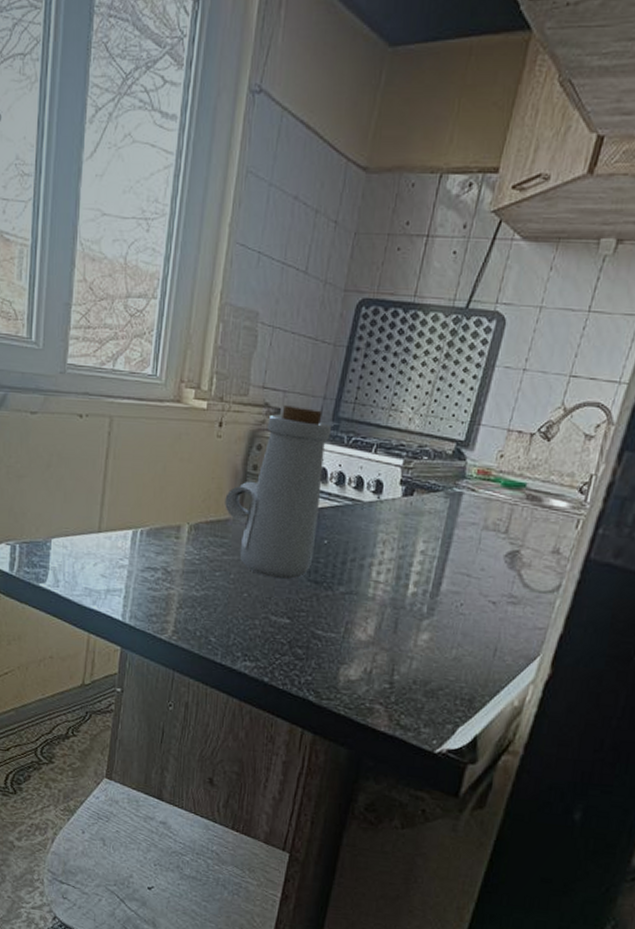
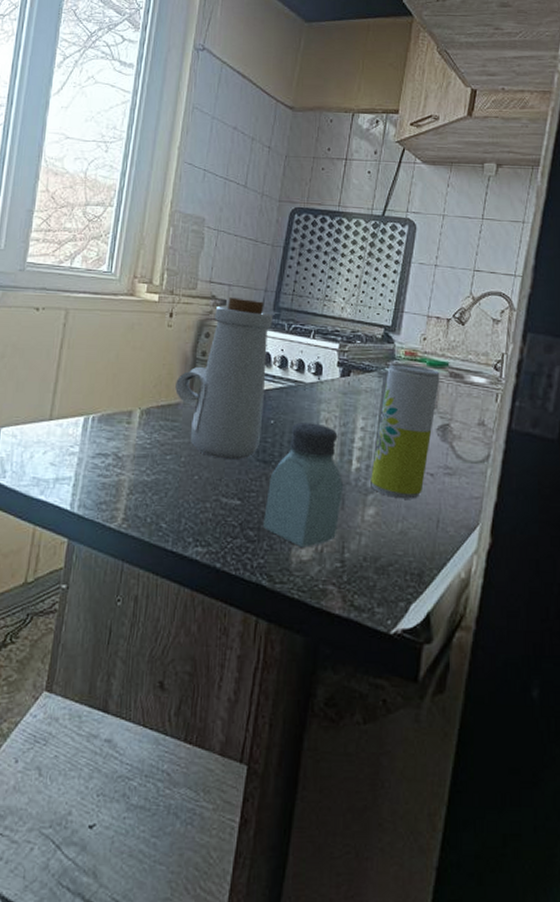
saltshaker: none [311,543,398,668] -> present [262,423,344,548]
beverage can: none [427,482,516,627] -> present [371,363,440,499]

